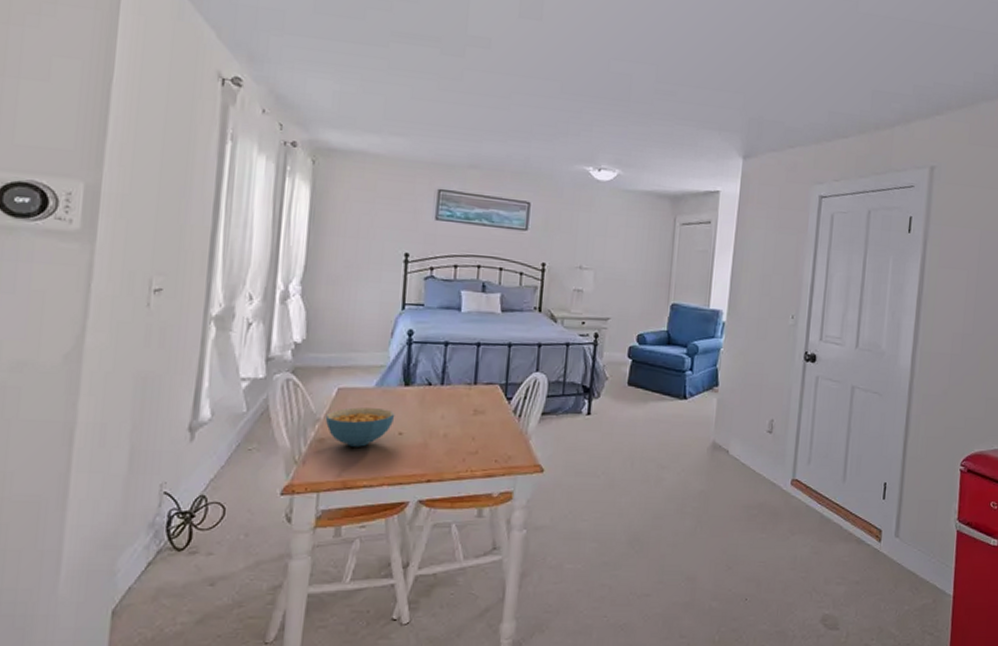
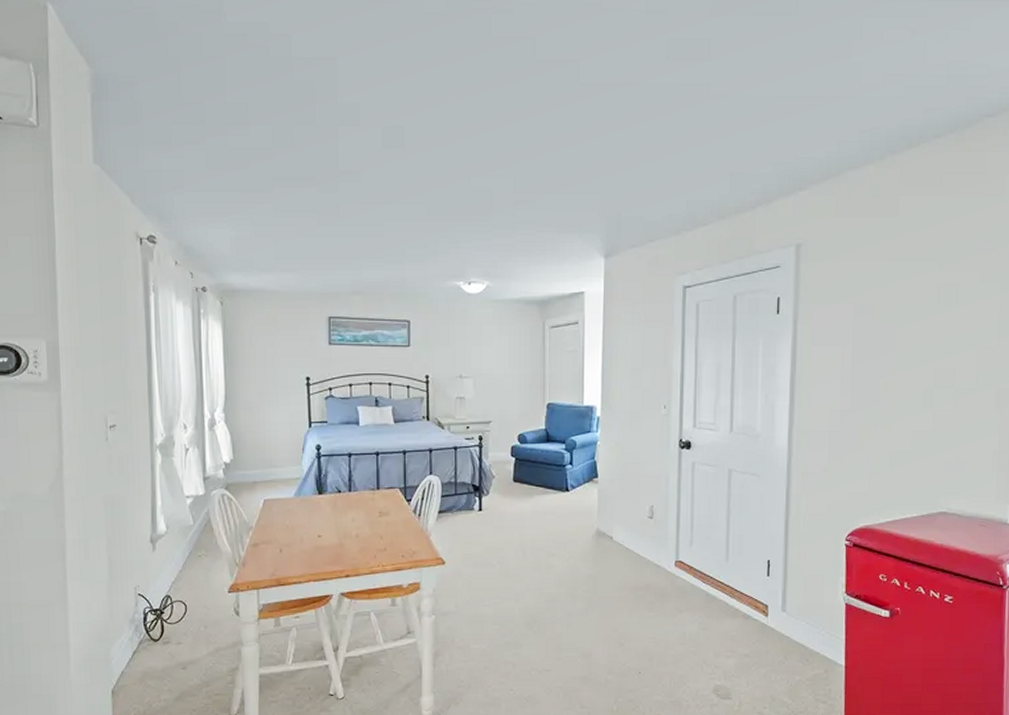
cereal bowl: present [325,407,395,447] -> none [256,515,313,549]

